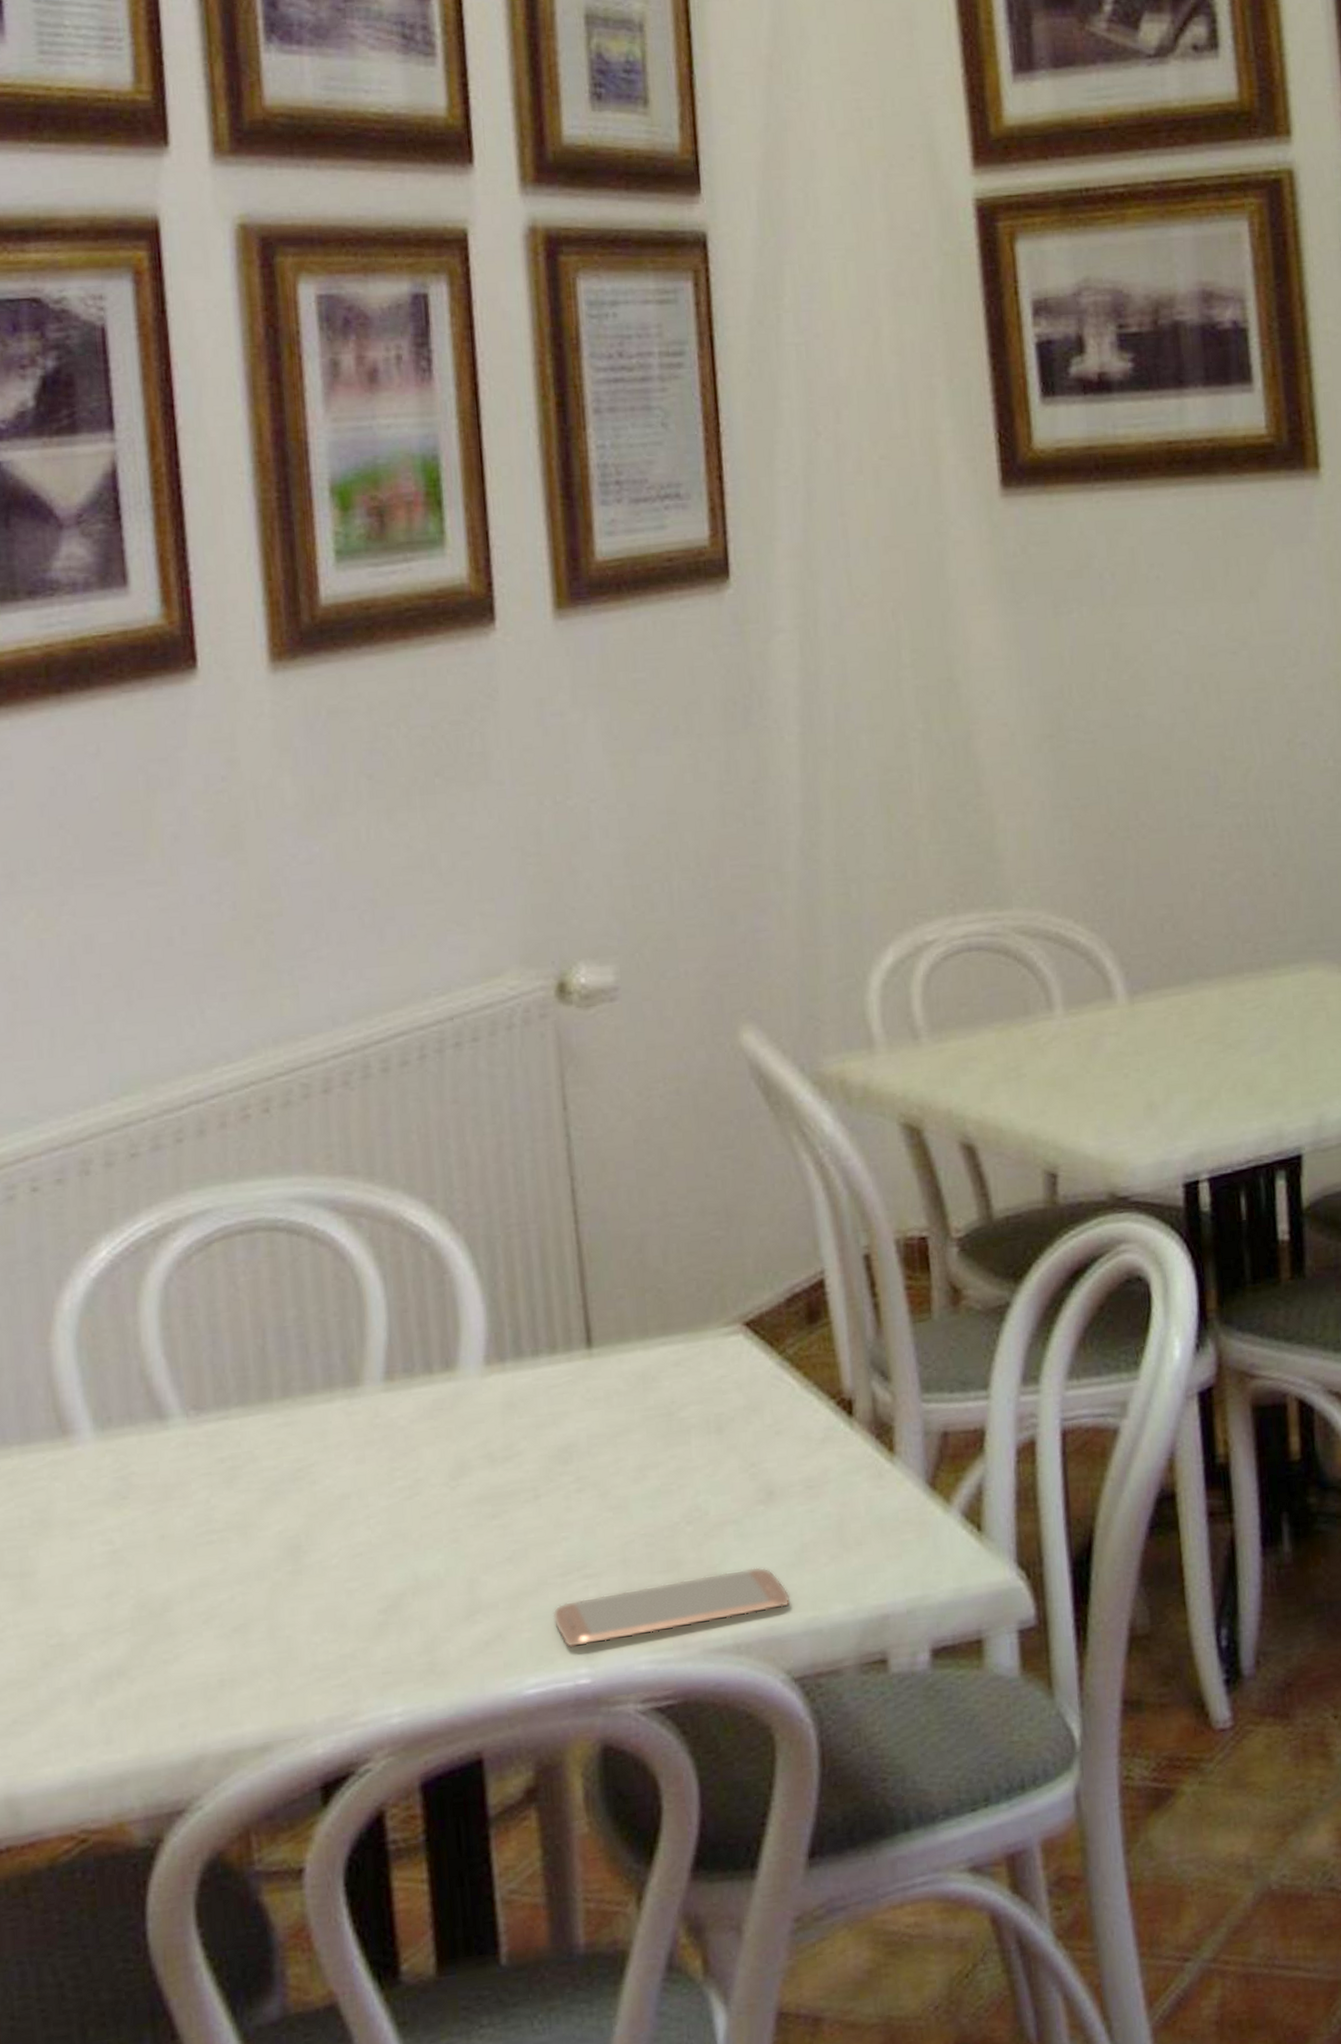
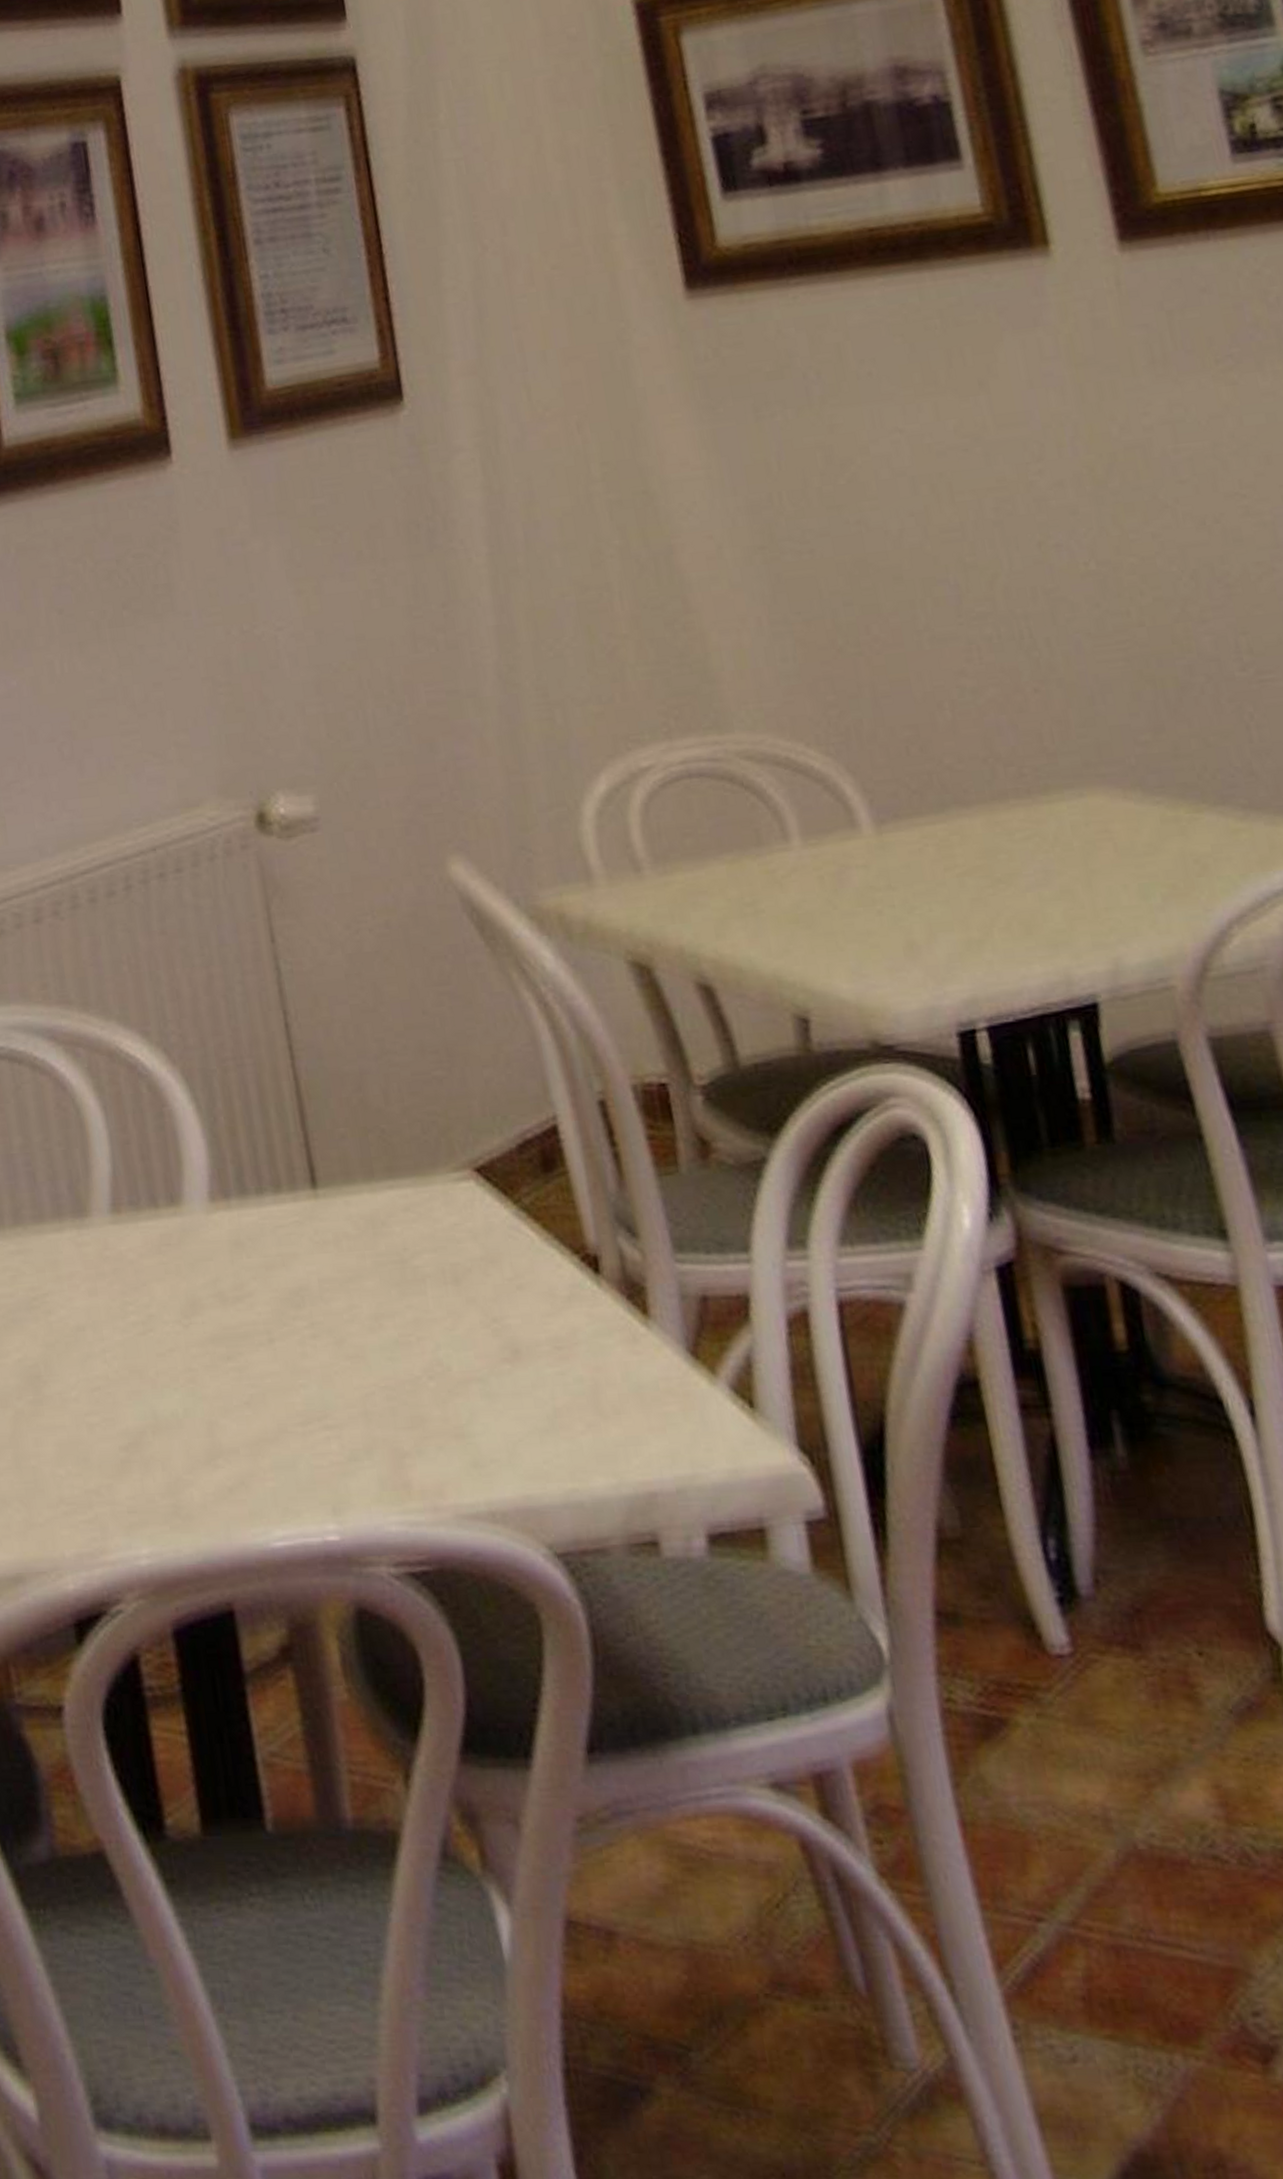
smartphone: present [552,1567,791,1648] -> none [295,1430,547,1502]

